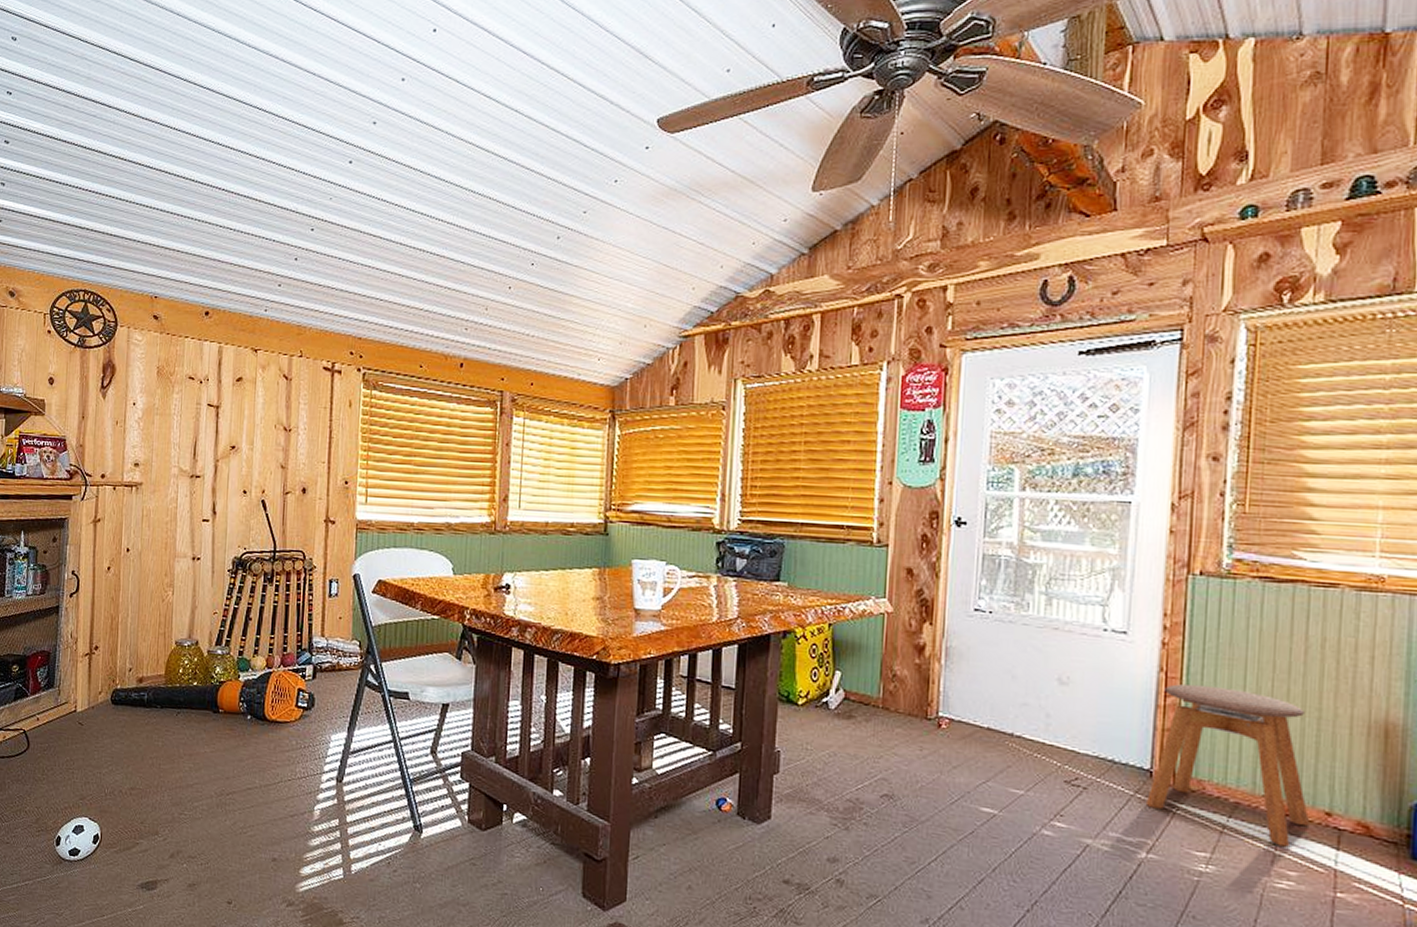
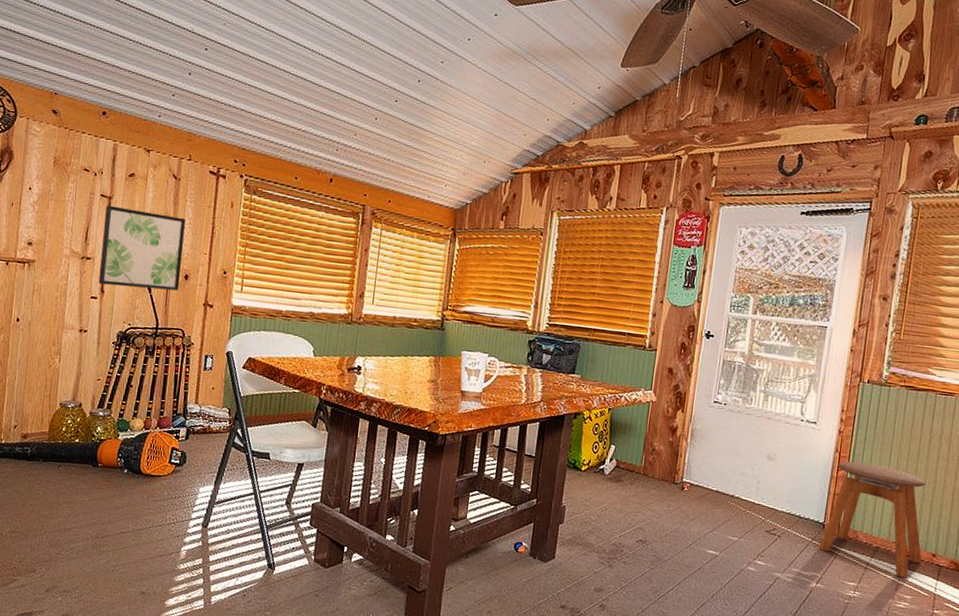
wall art: none [209,415,300,507] -> present [98,205,186,291]

